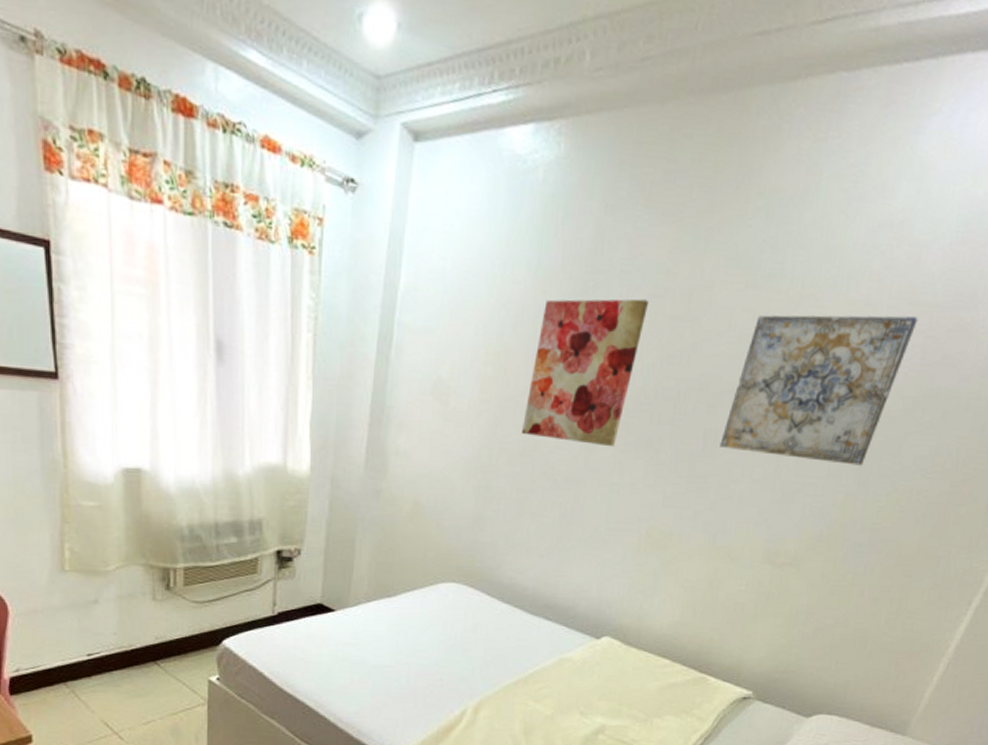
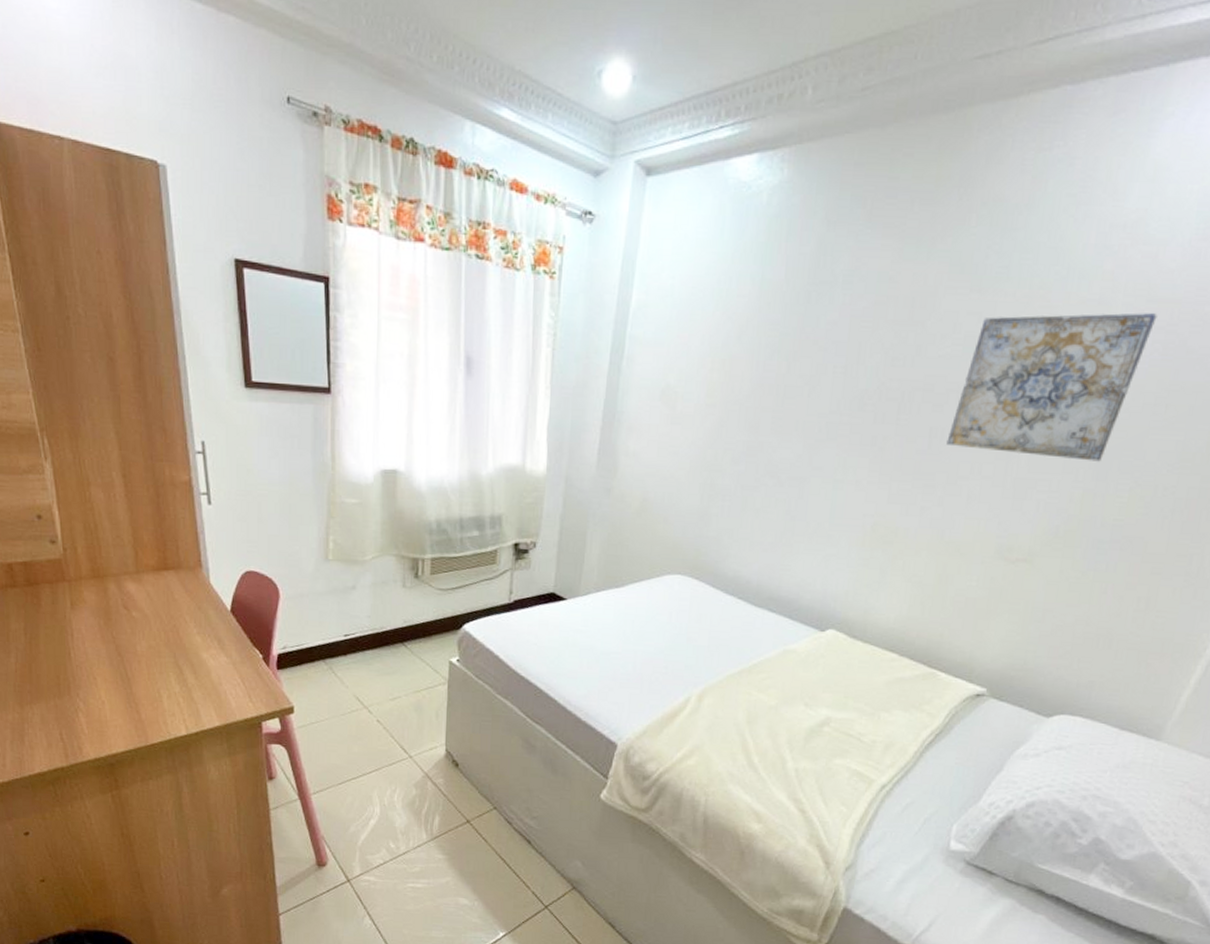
wall art: present [522,299,648,447] -> none [746,306,871,446]

